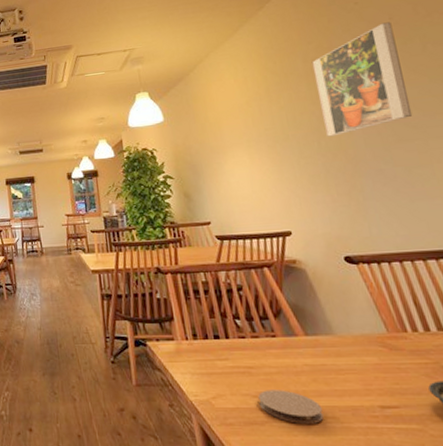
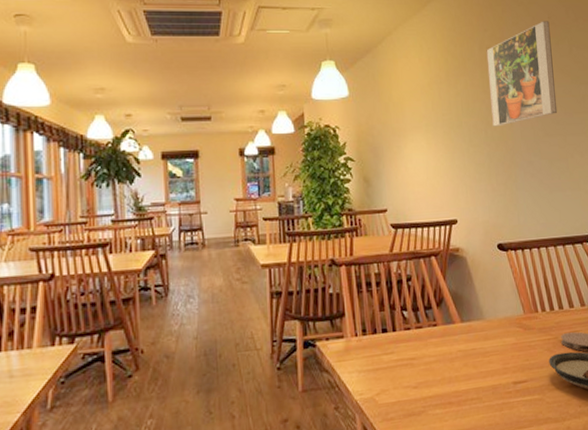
coaster: present [258,390,324,424] -> none [417,377,470,409]

